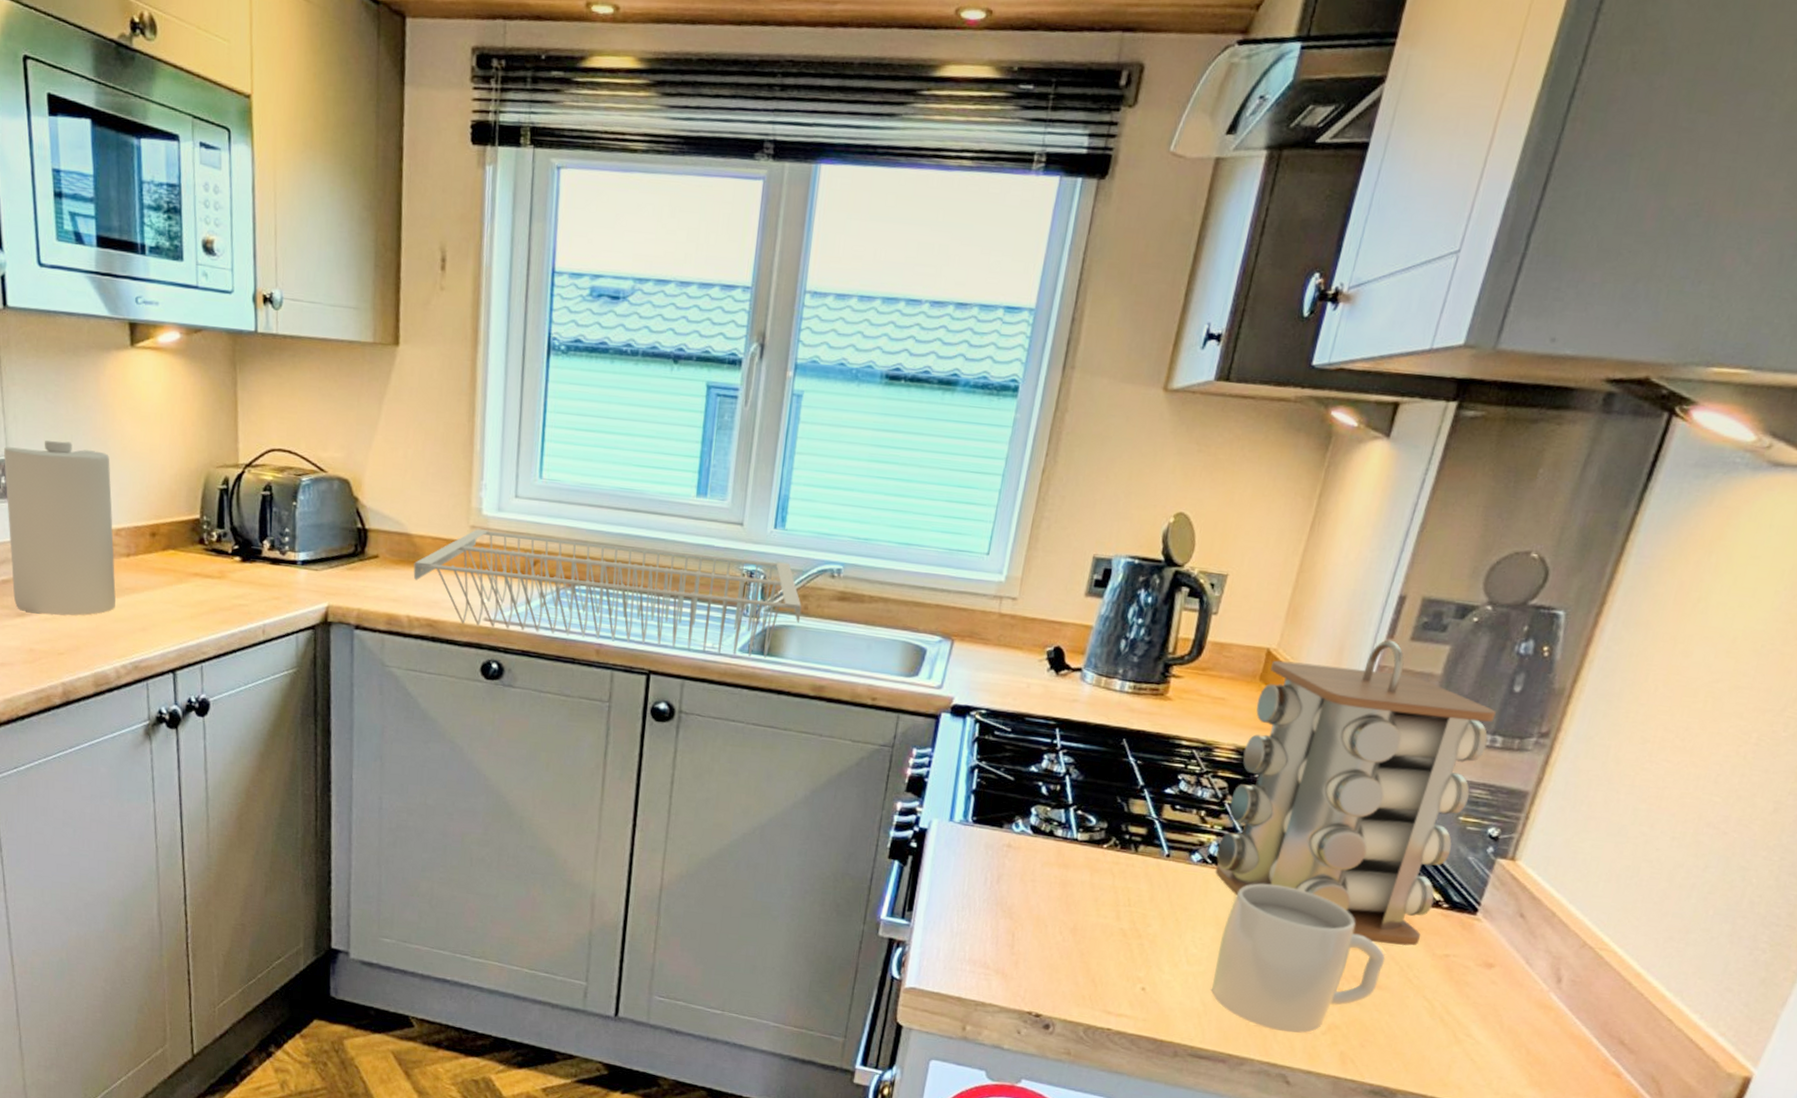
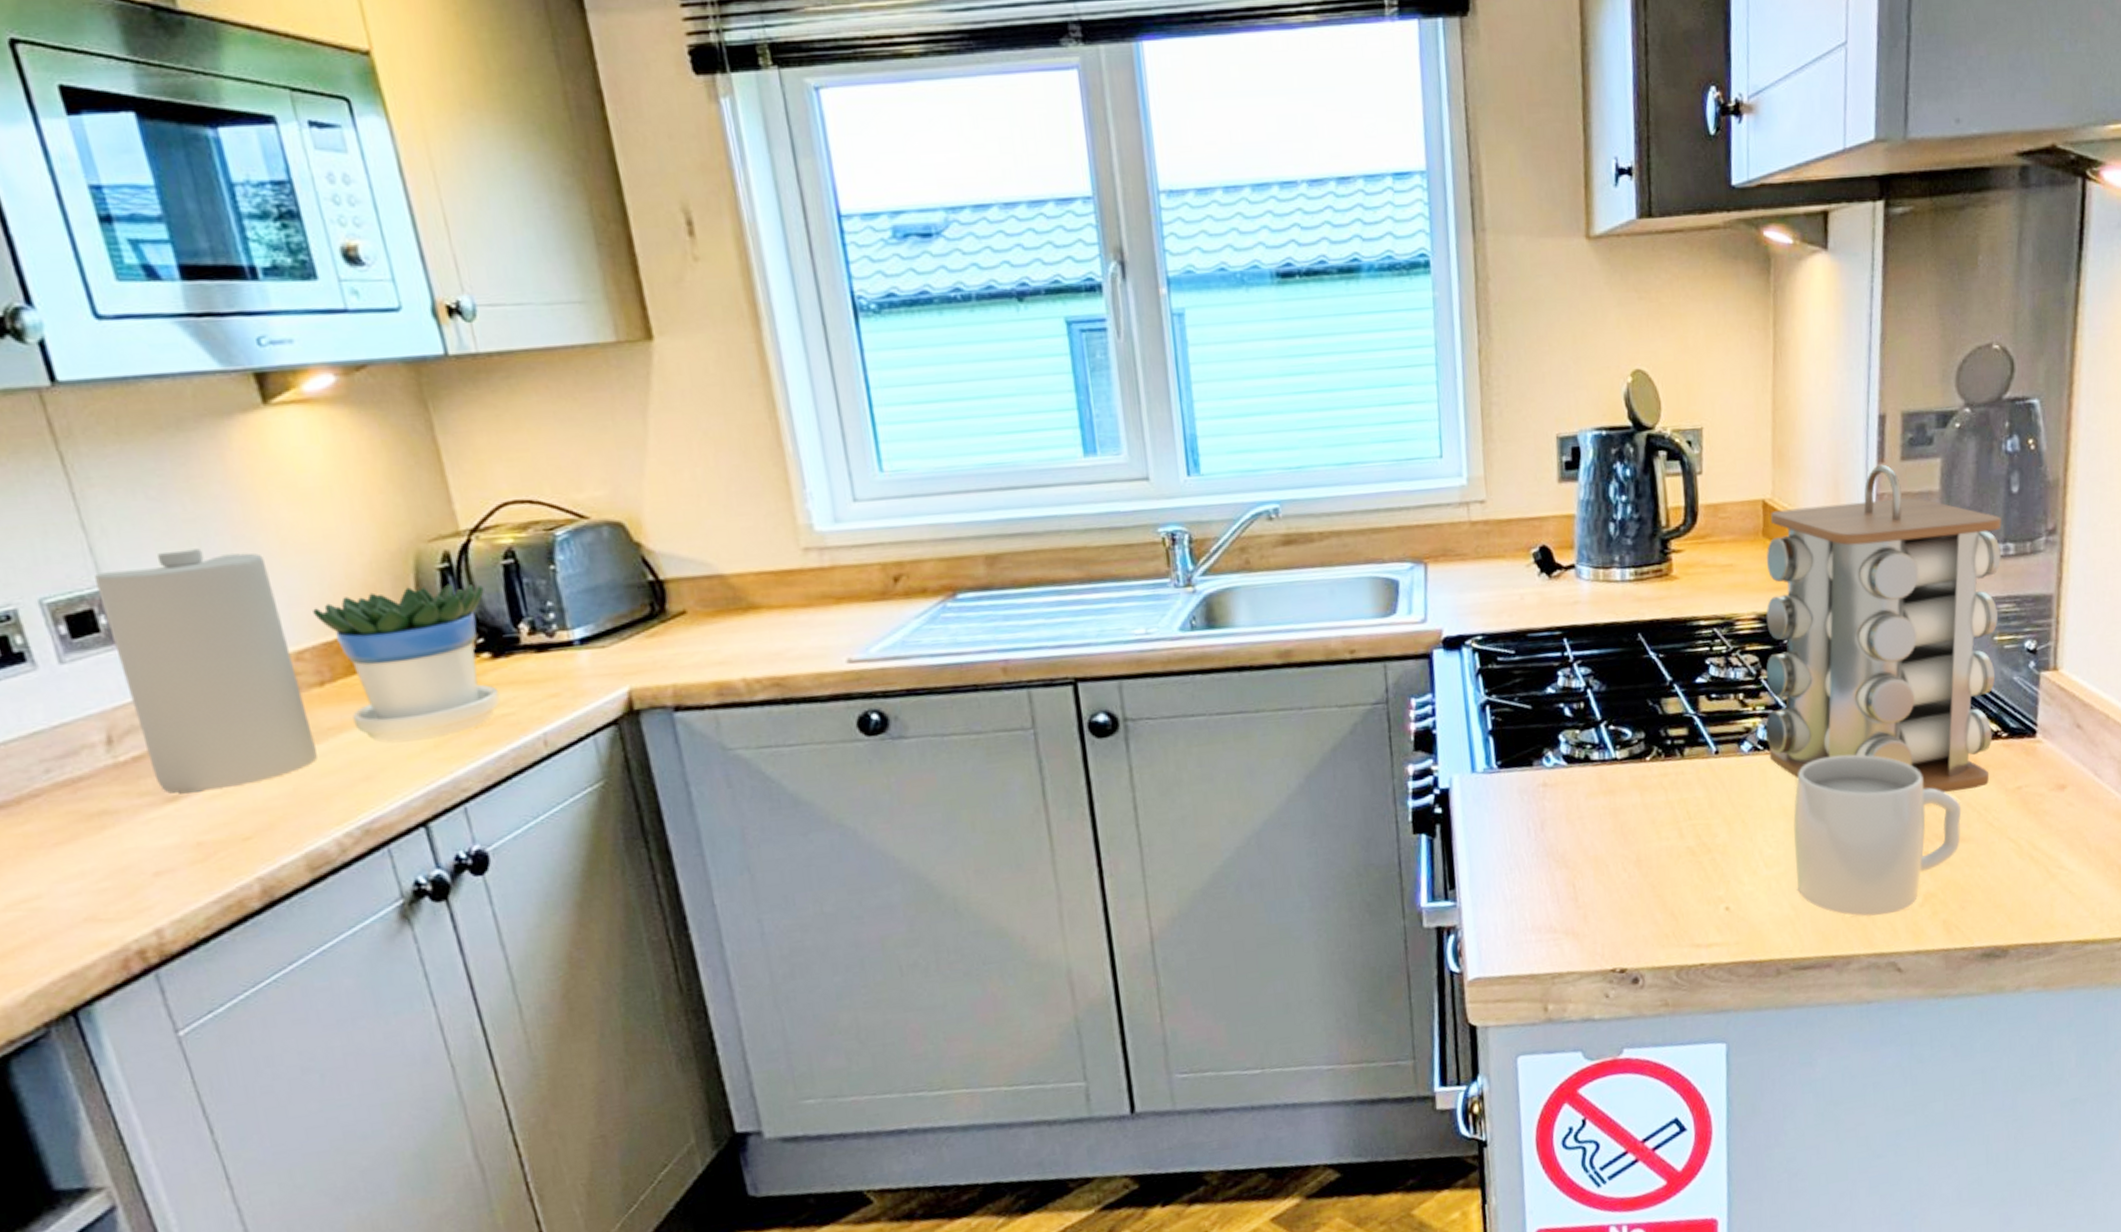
flowerpot: none [133,496,246,612] -> present [313,583,501,744]
dish rack: present [413,529,802,658] -> none [737,514,1245,673]

